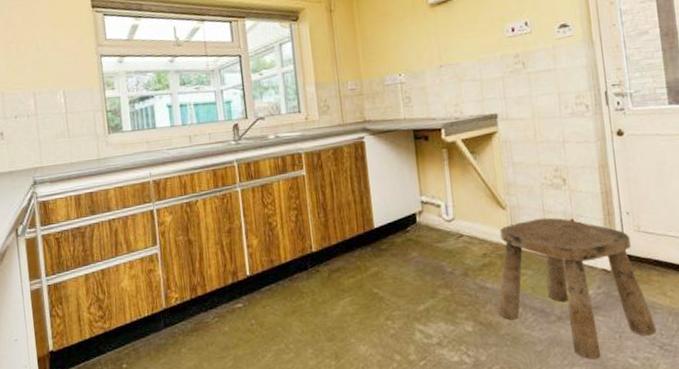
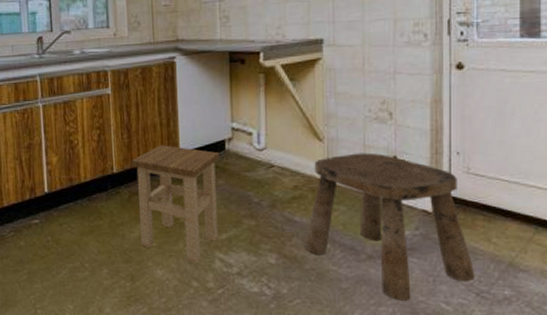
stool: none [328,221,416,337] -> present [130,145,219,263]

